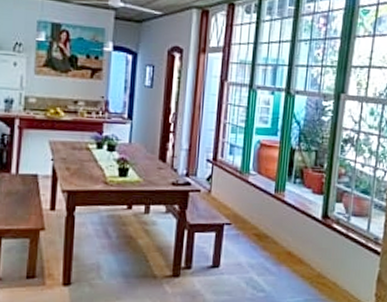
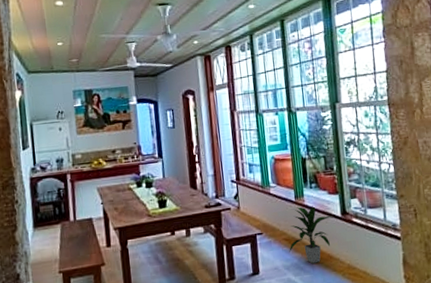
indoor plant: none [257,201,312,266] -> present [289,205,332,264]

